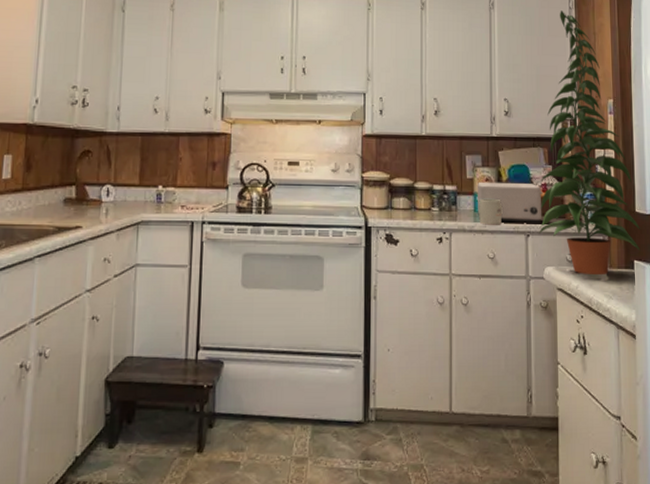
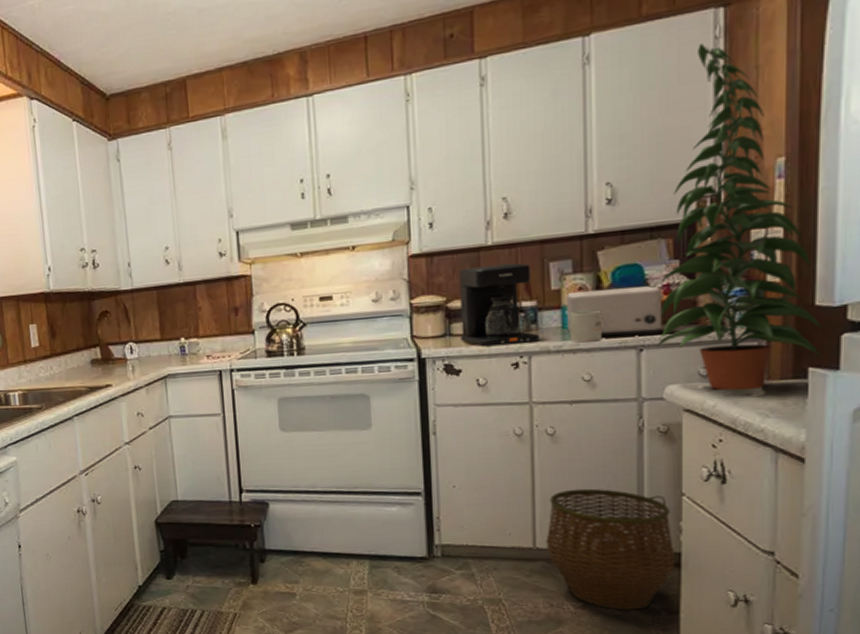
coffee maker: none [399,152,458,222] -> present [459,263,539,347]
basket: none [459,355,555,474] -> present [546,488,676,610]

